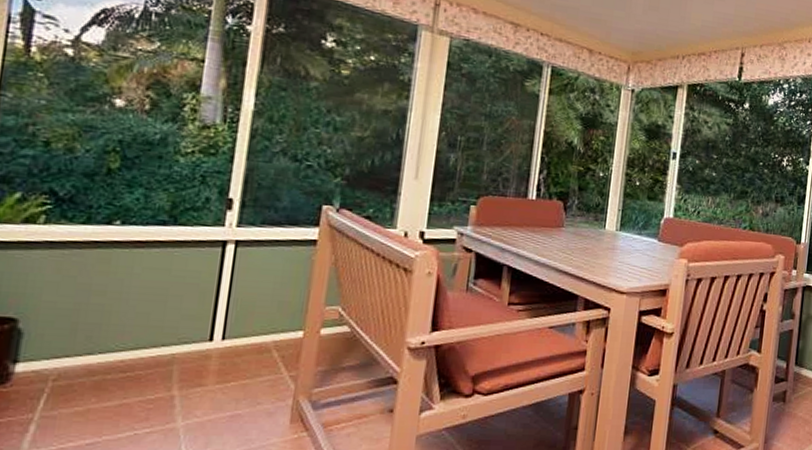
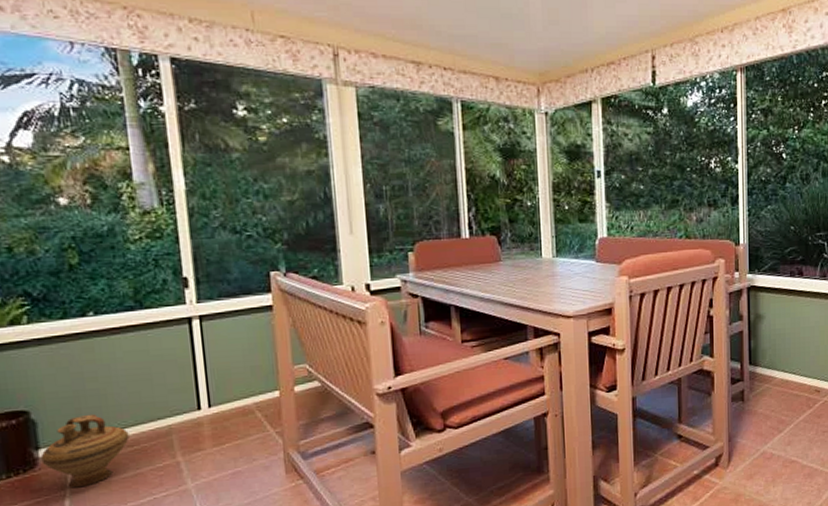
ceramic jug: none [16,330,126,412] -> present [41,414,130,488]

